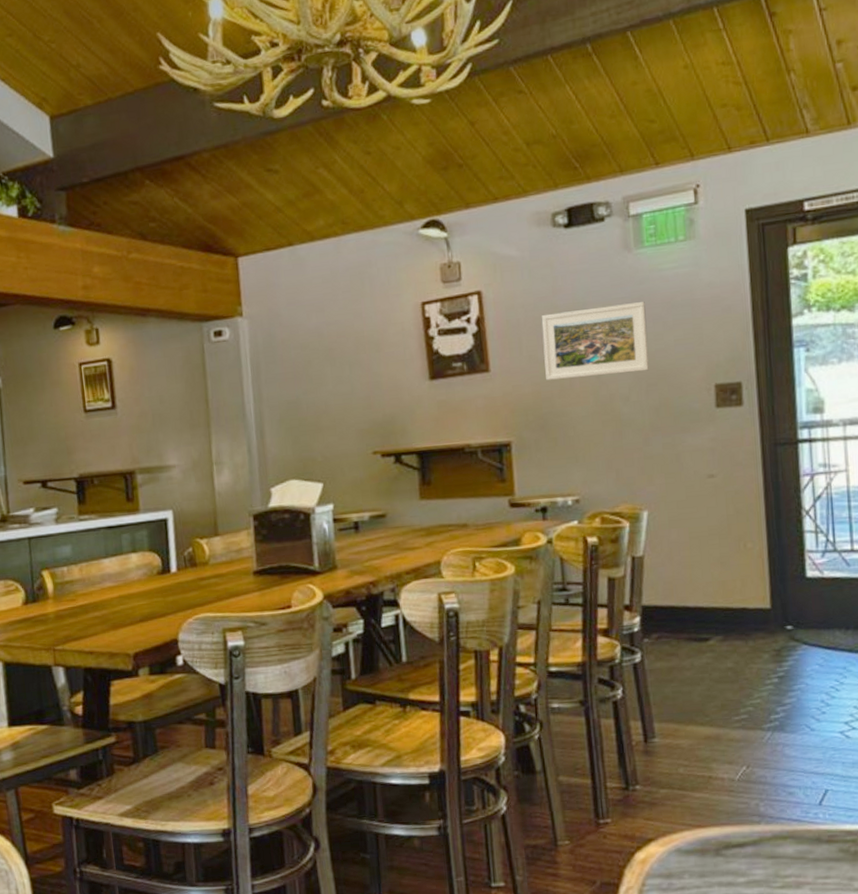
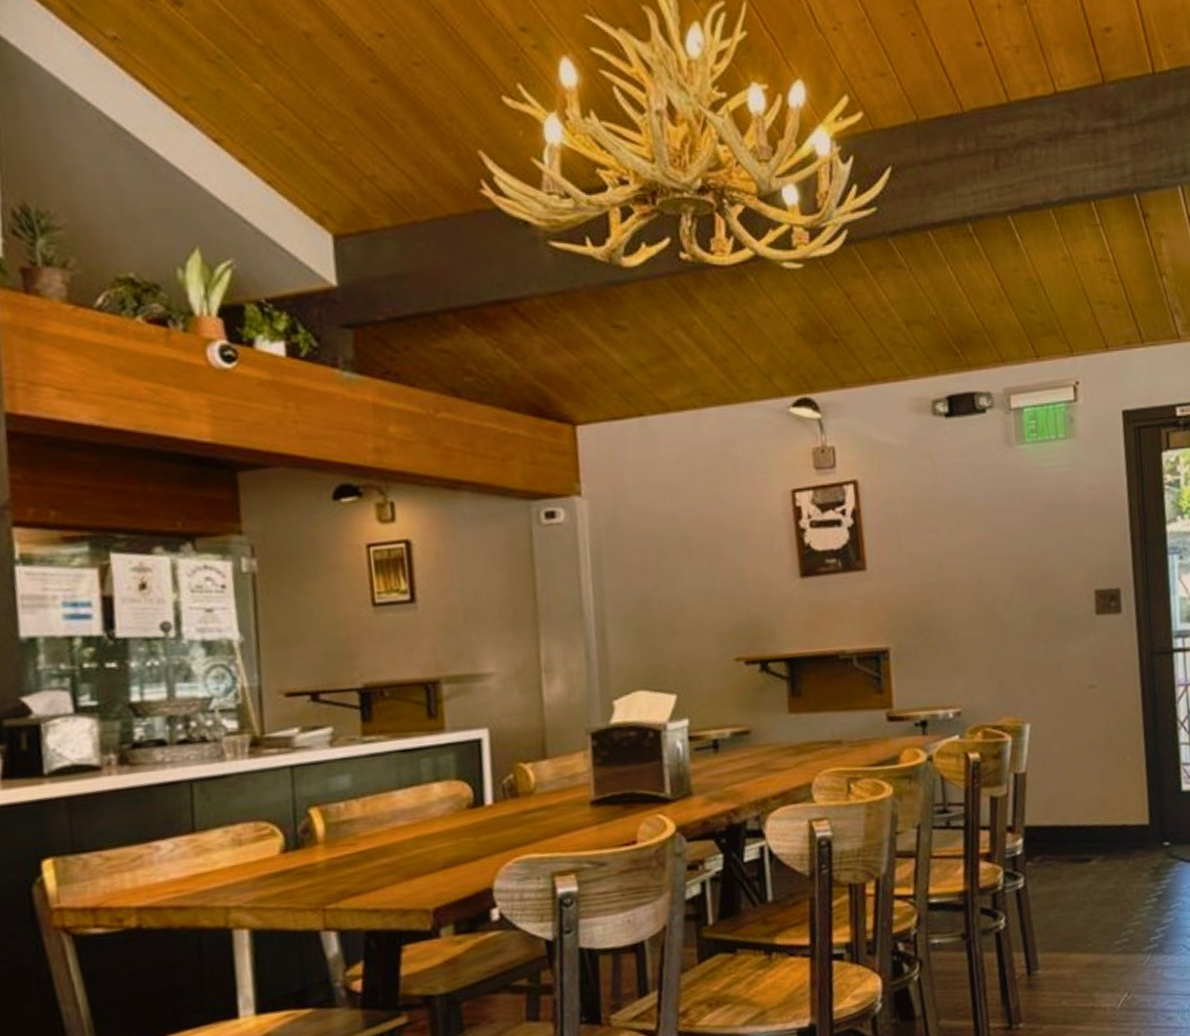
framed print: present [541,302,649,380] -> none [921,501,1031,581]

